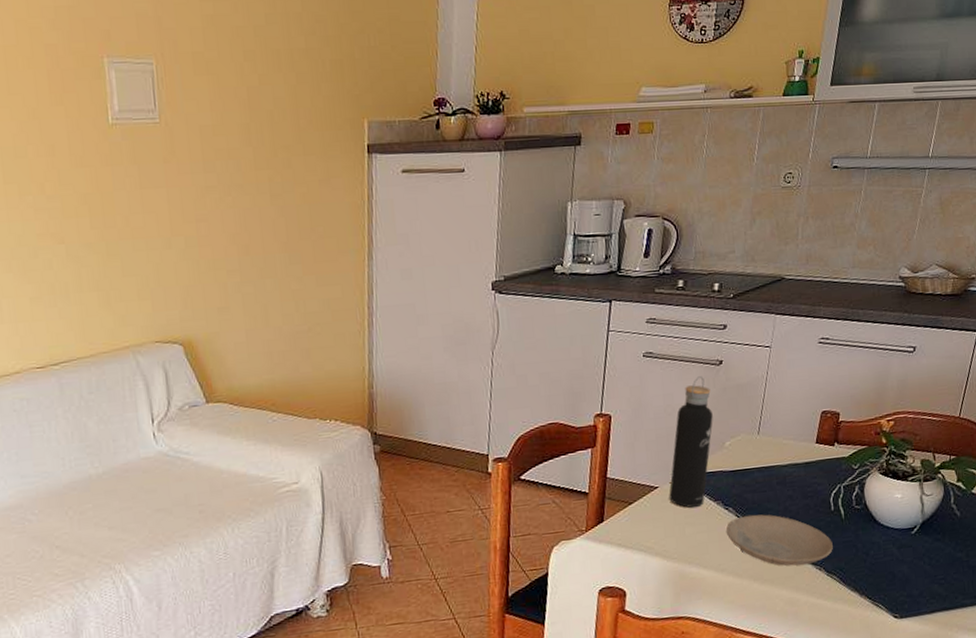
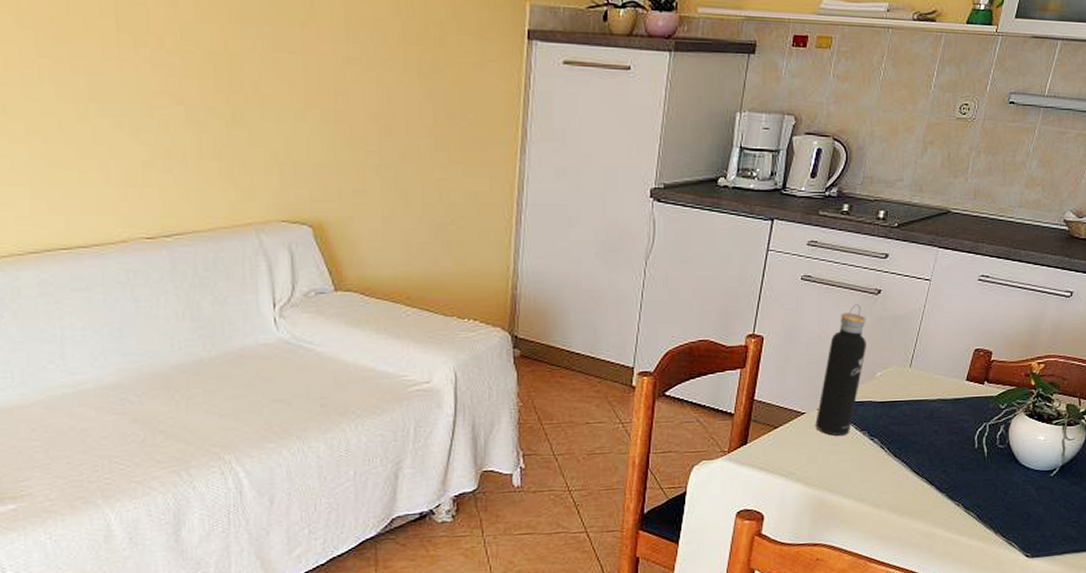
plate: present [725,514,833,566] -> none [869,447,973,500]

